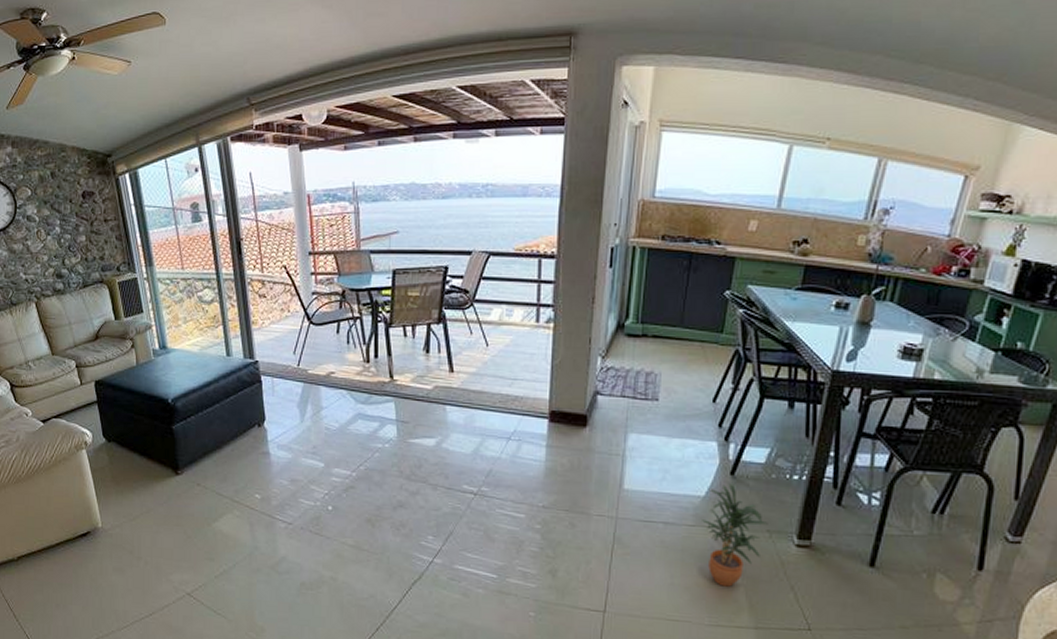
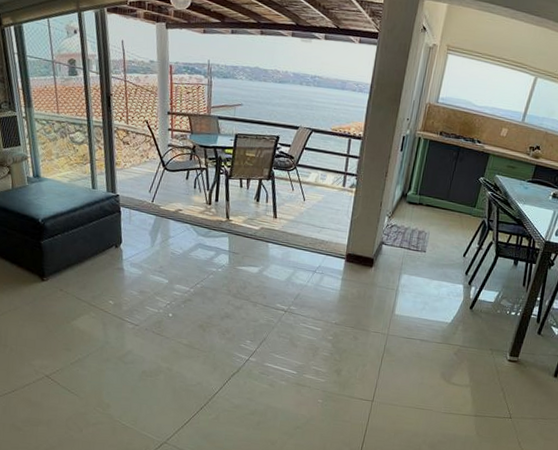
potted plant: present [702,483,768,587] -> none [447,315,491,387]

